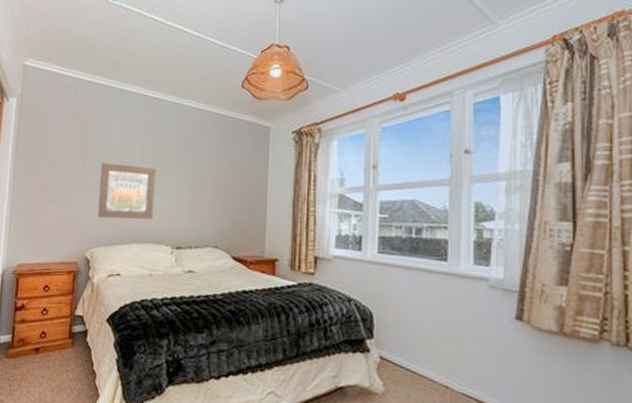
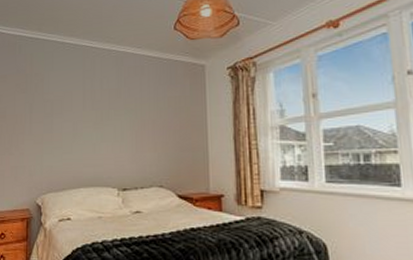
wall art: present [97,163,156,220] -> none [45,112,98,165]

